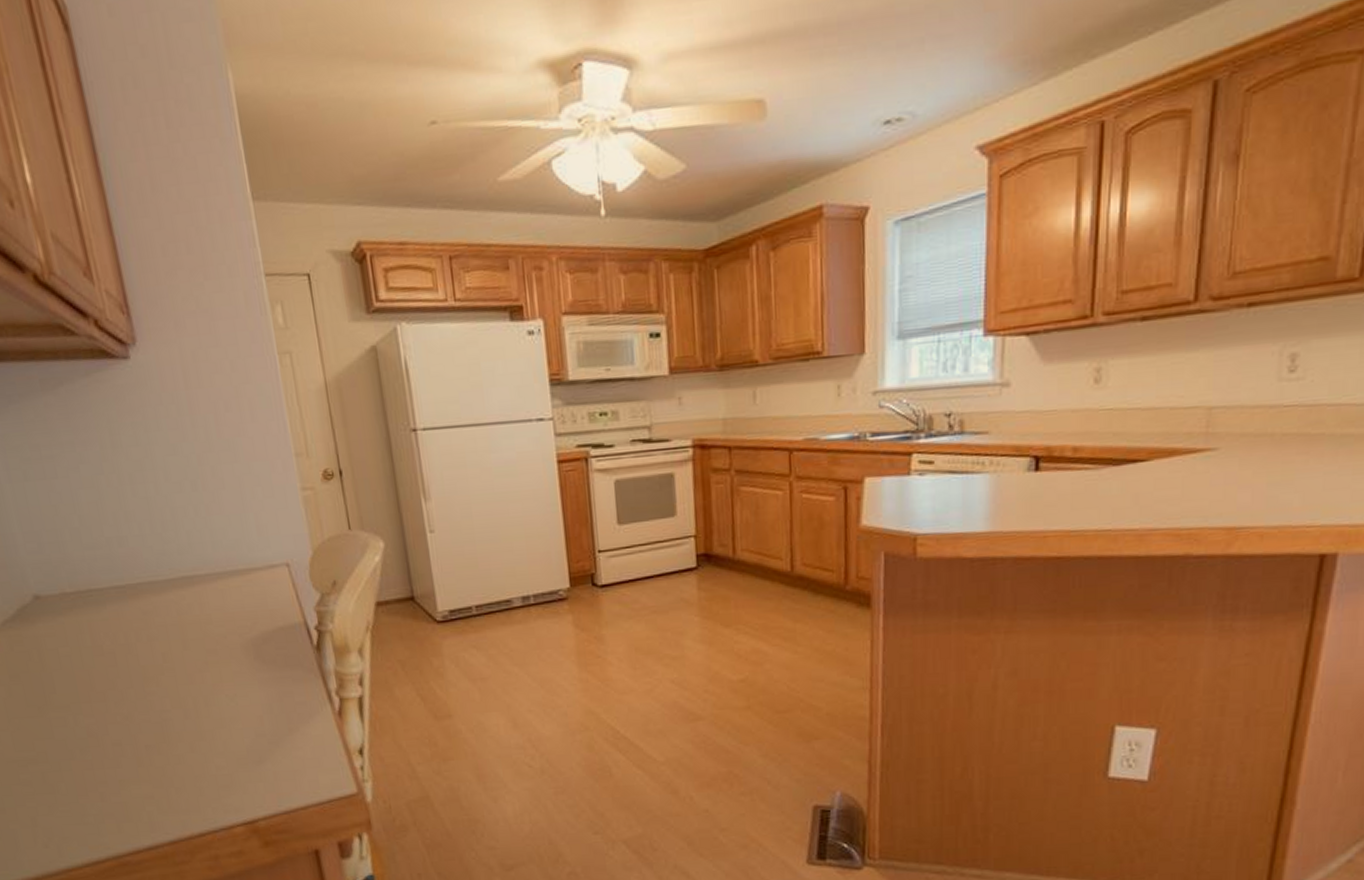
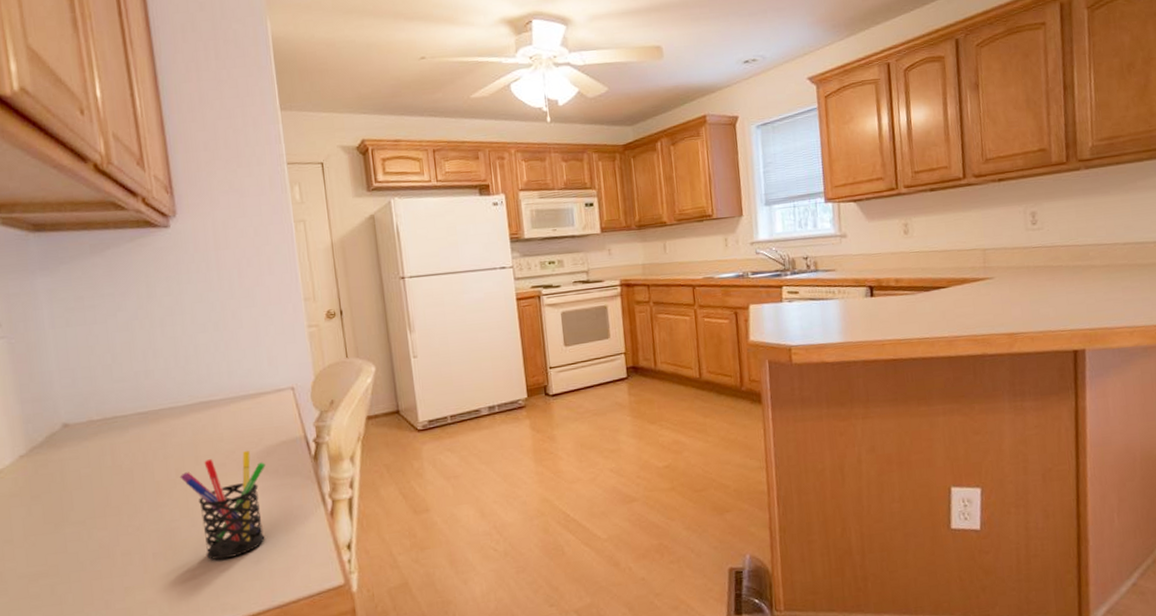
pen holder: none [167,636,267,758] -> present [180,451,265,560]

